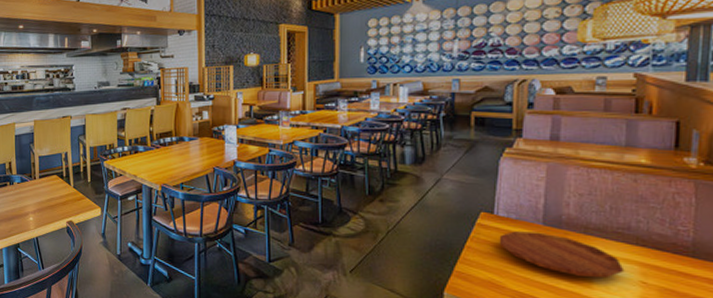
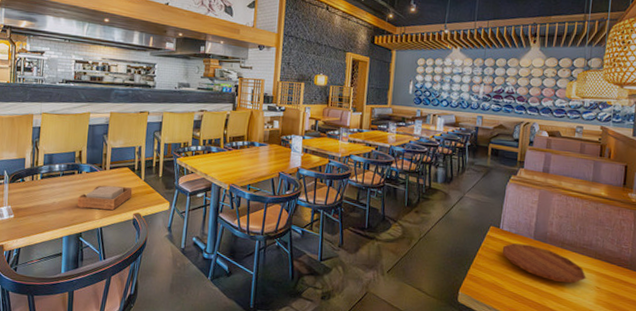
napkin holder: none [12,195,63,220] -> present [77,185,133,211]

